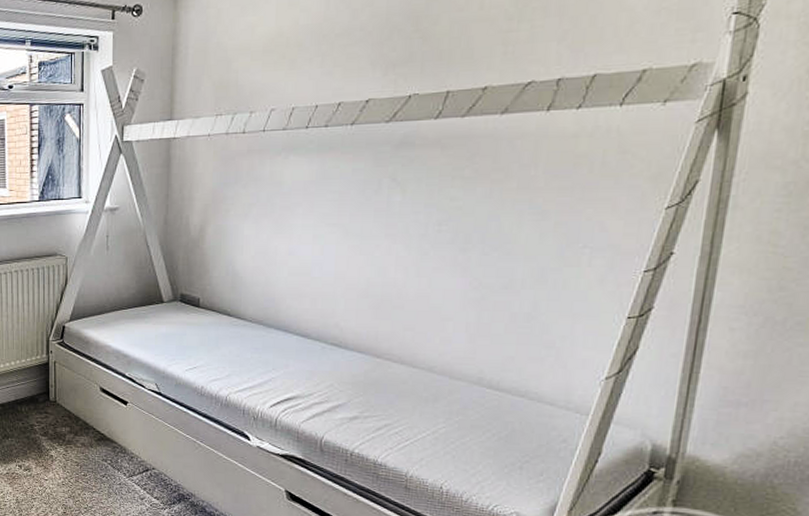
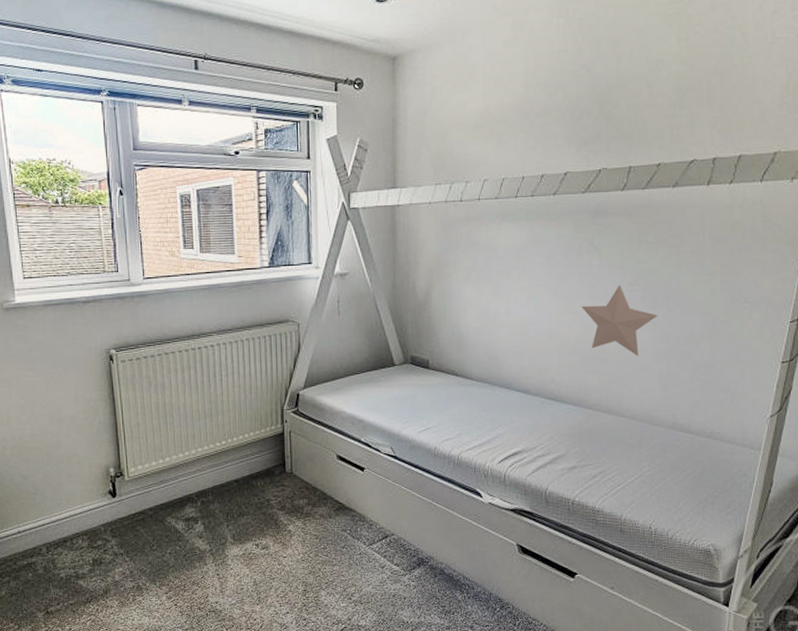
decorative star: none [376,225,469,304] -> present [581,285,658,356]

